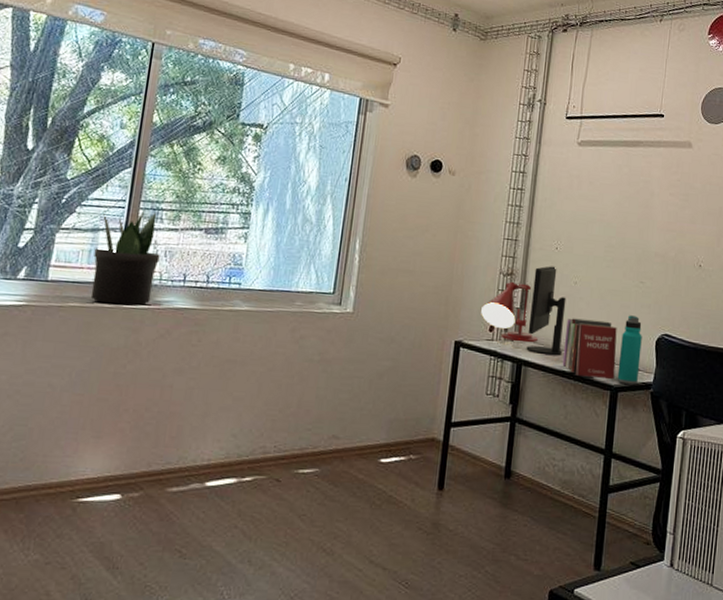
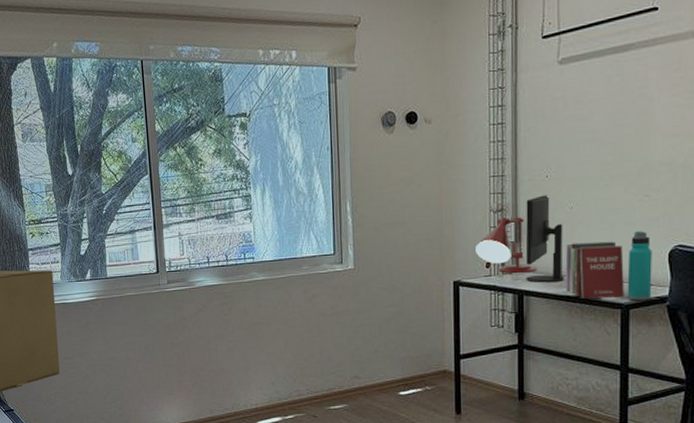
planter: present [90,210,160,307] -> none [134,209,186,291]

